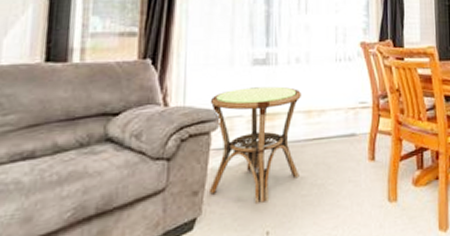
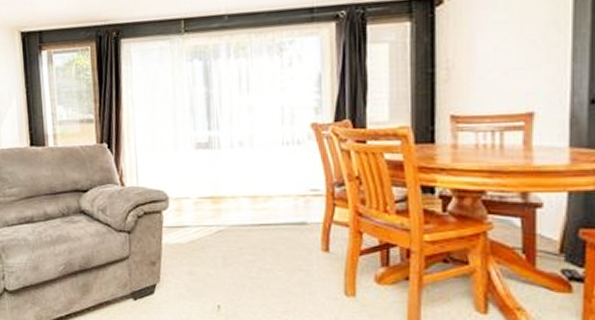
side table: present [208,86,301,203] -> none [159,170,247,279]

